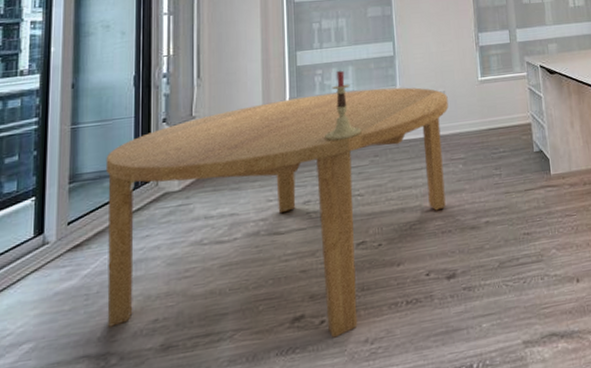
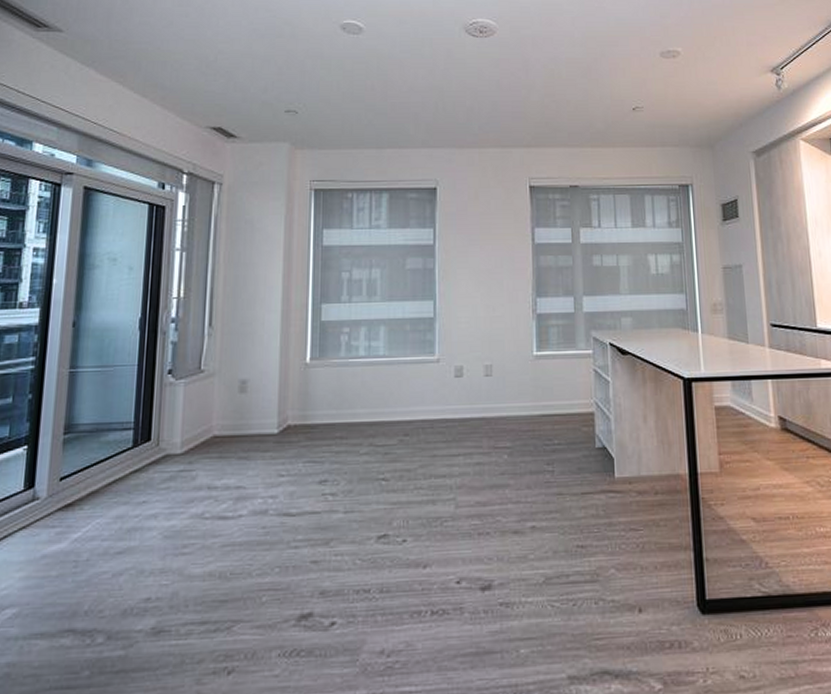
dining table: present [105,87,449,338] -> none [96,355,495,644]
candlestick: present [325,70,362,141] -> none [348,330,391,412]

